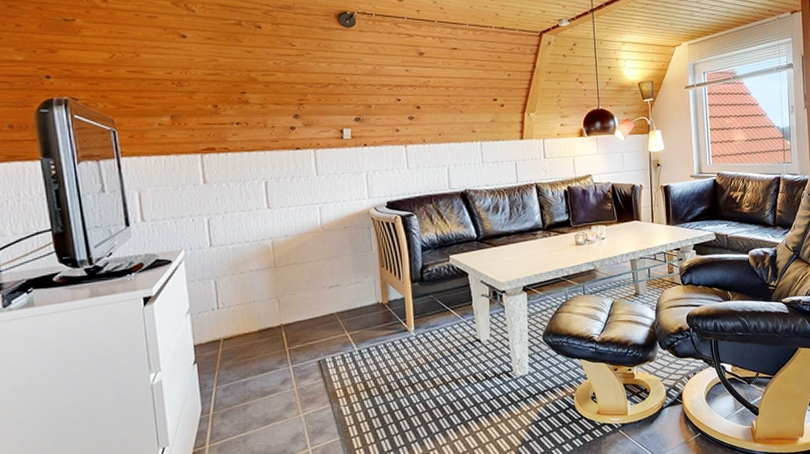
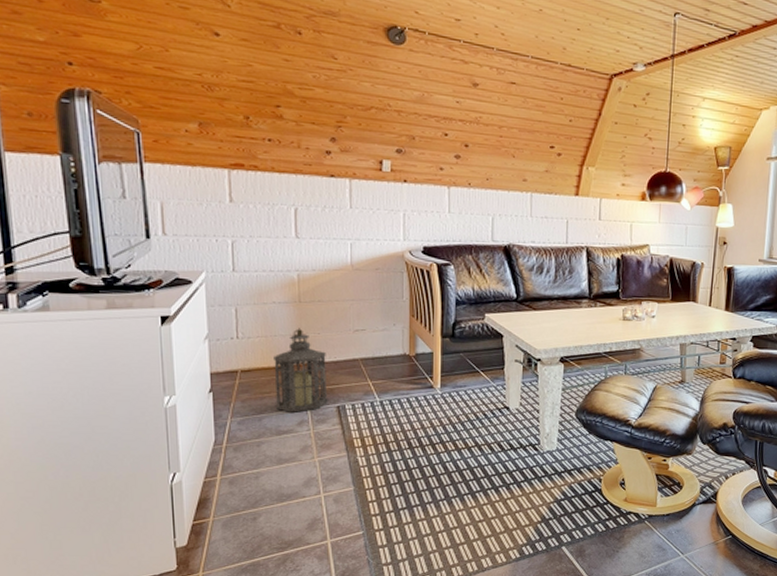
lantern: none [254,291,309,373] -> present [274,328,328,412]

